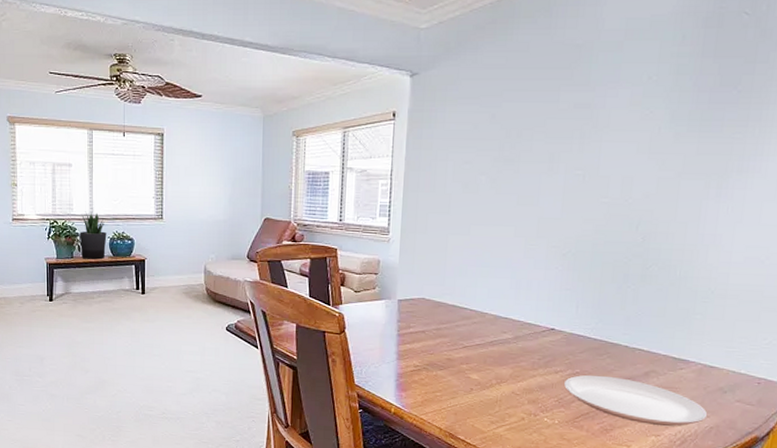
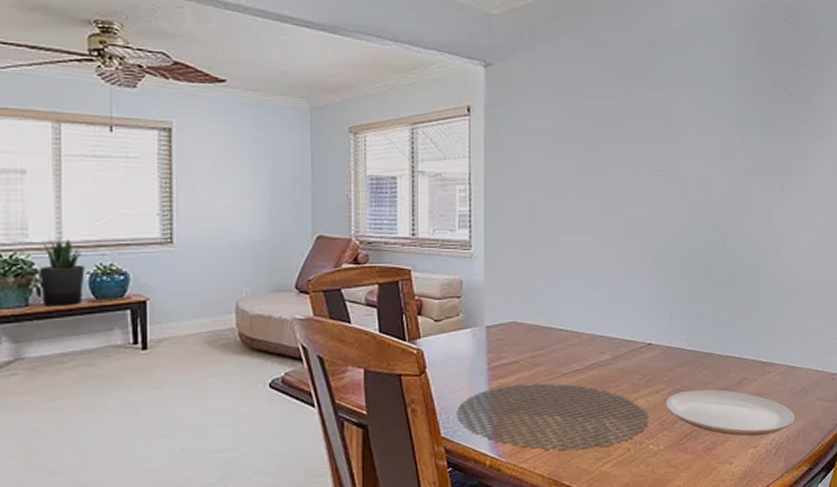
place mat: none [369,350,546,413] -> present [457,383,649,451]

